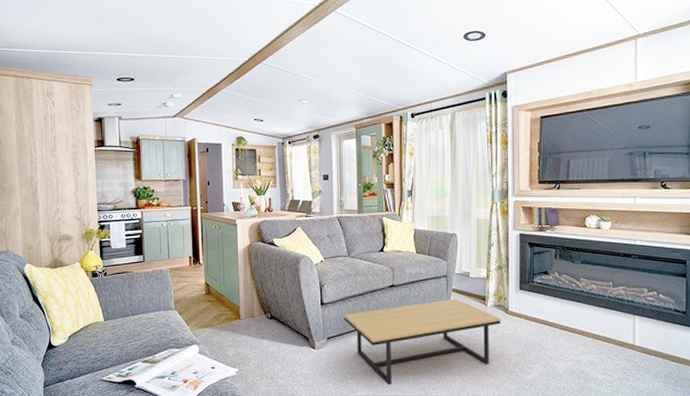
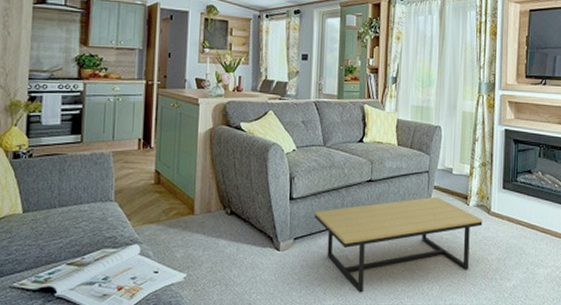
books: present [531,206,561,227] -> none [517,101,546,124]

